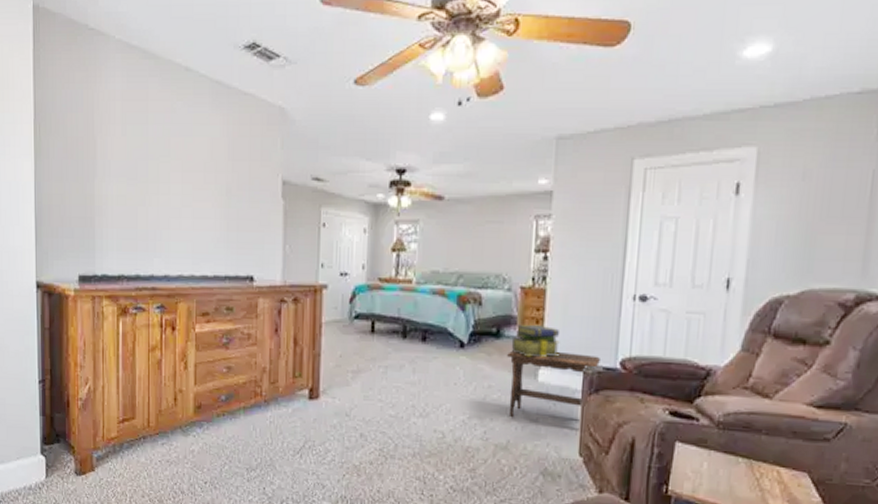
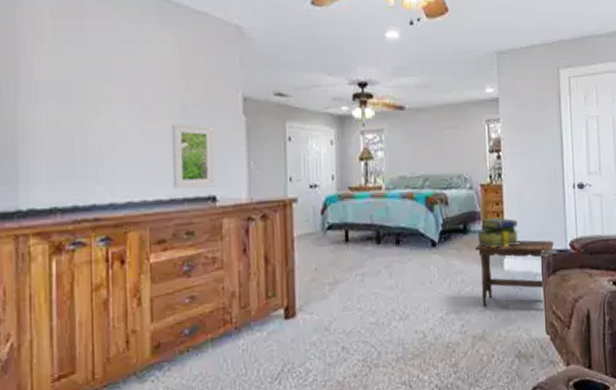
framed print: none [216,204,254,267] -> present [171,123,215,189]

